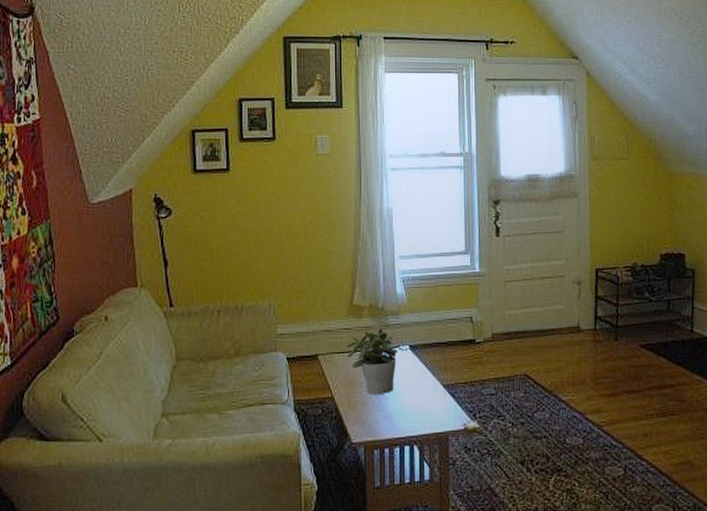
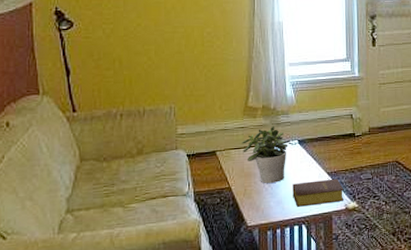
bible: none [403,392,463,424] -> present [292,178,344,207]

